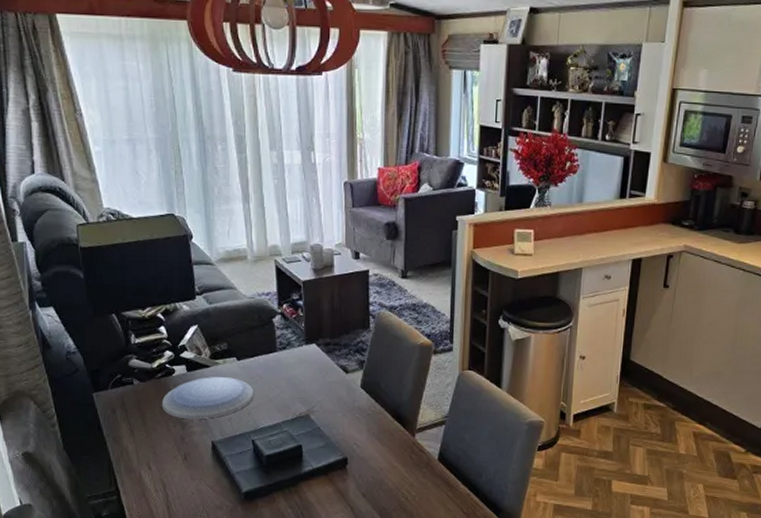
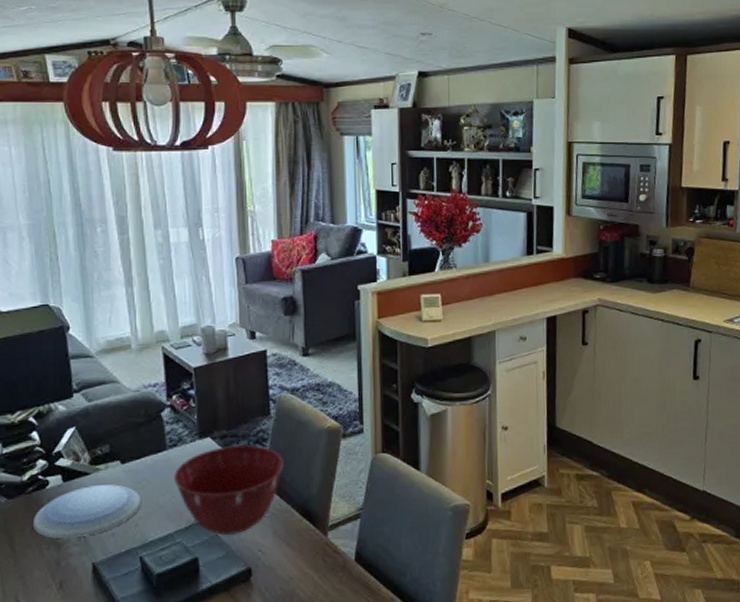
mixing bowl: none [283,353,380,428] -> present [174,445,284,535]

